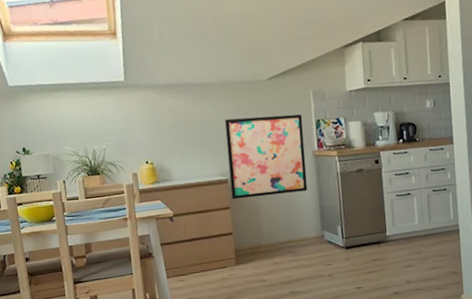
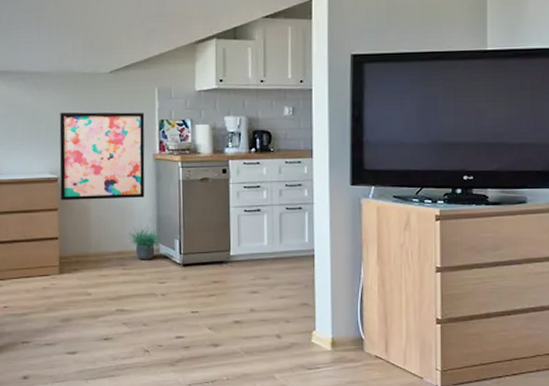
potted plant: none [294,215,325,247] -> present [127,225,162,260]

